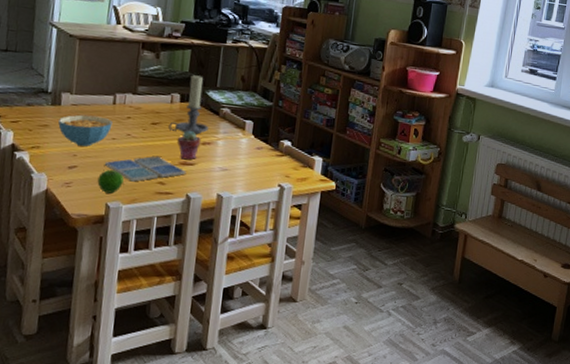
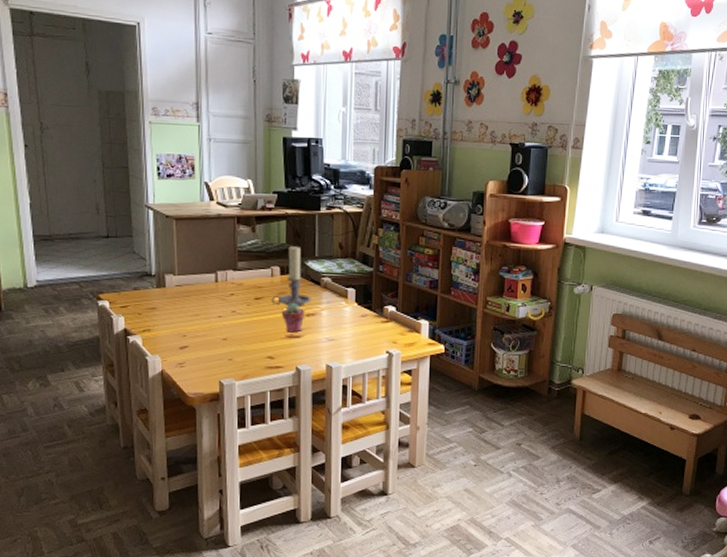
cereal bowl: present [58,114,113,147] -> none [165,295,217,326]
apple: present [97,170,124,194] -> none [209,348,234,371]
drink coaster: present [104,156,186,182] -> none [213,331,294,358]

